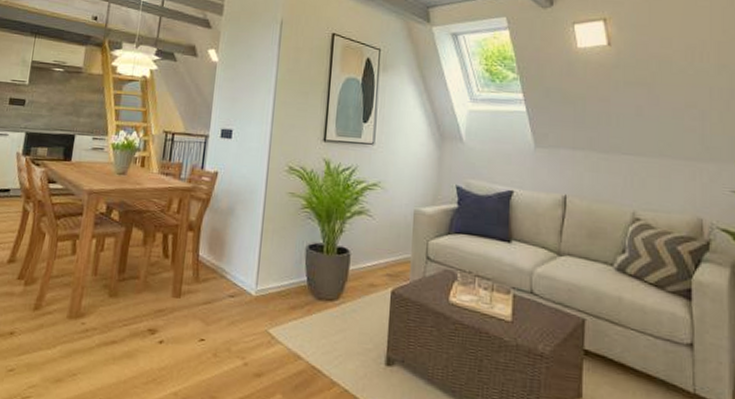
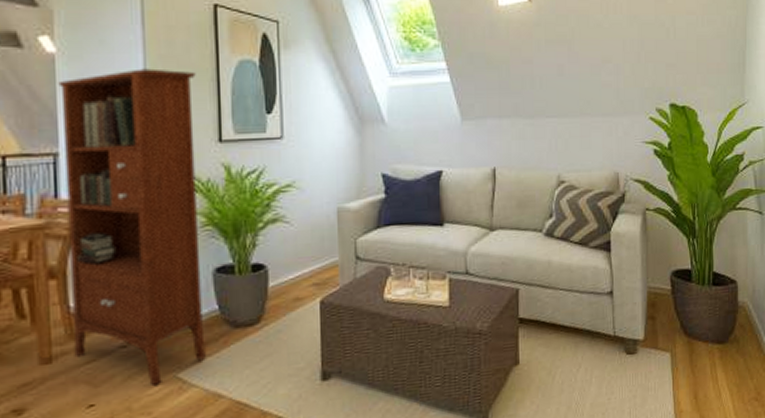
bookcase: none [196,78,313,335] -> present [58,68,206,385]

